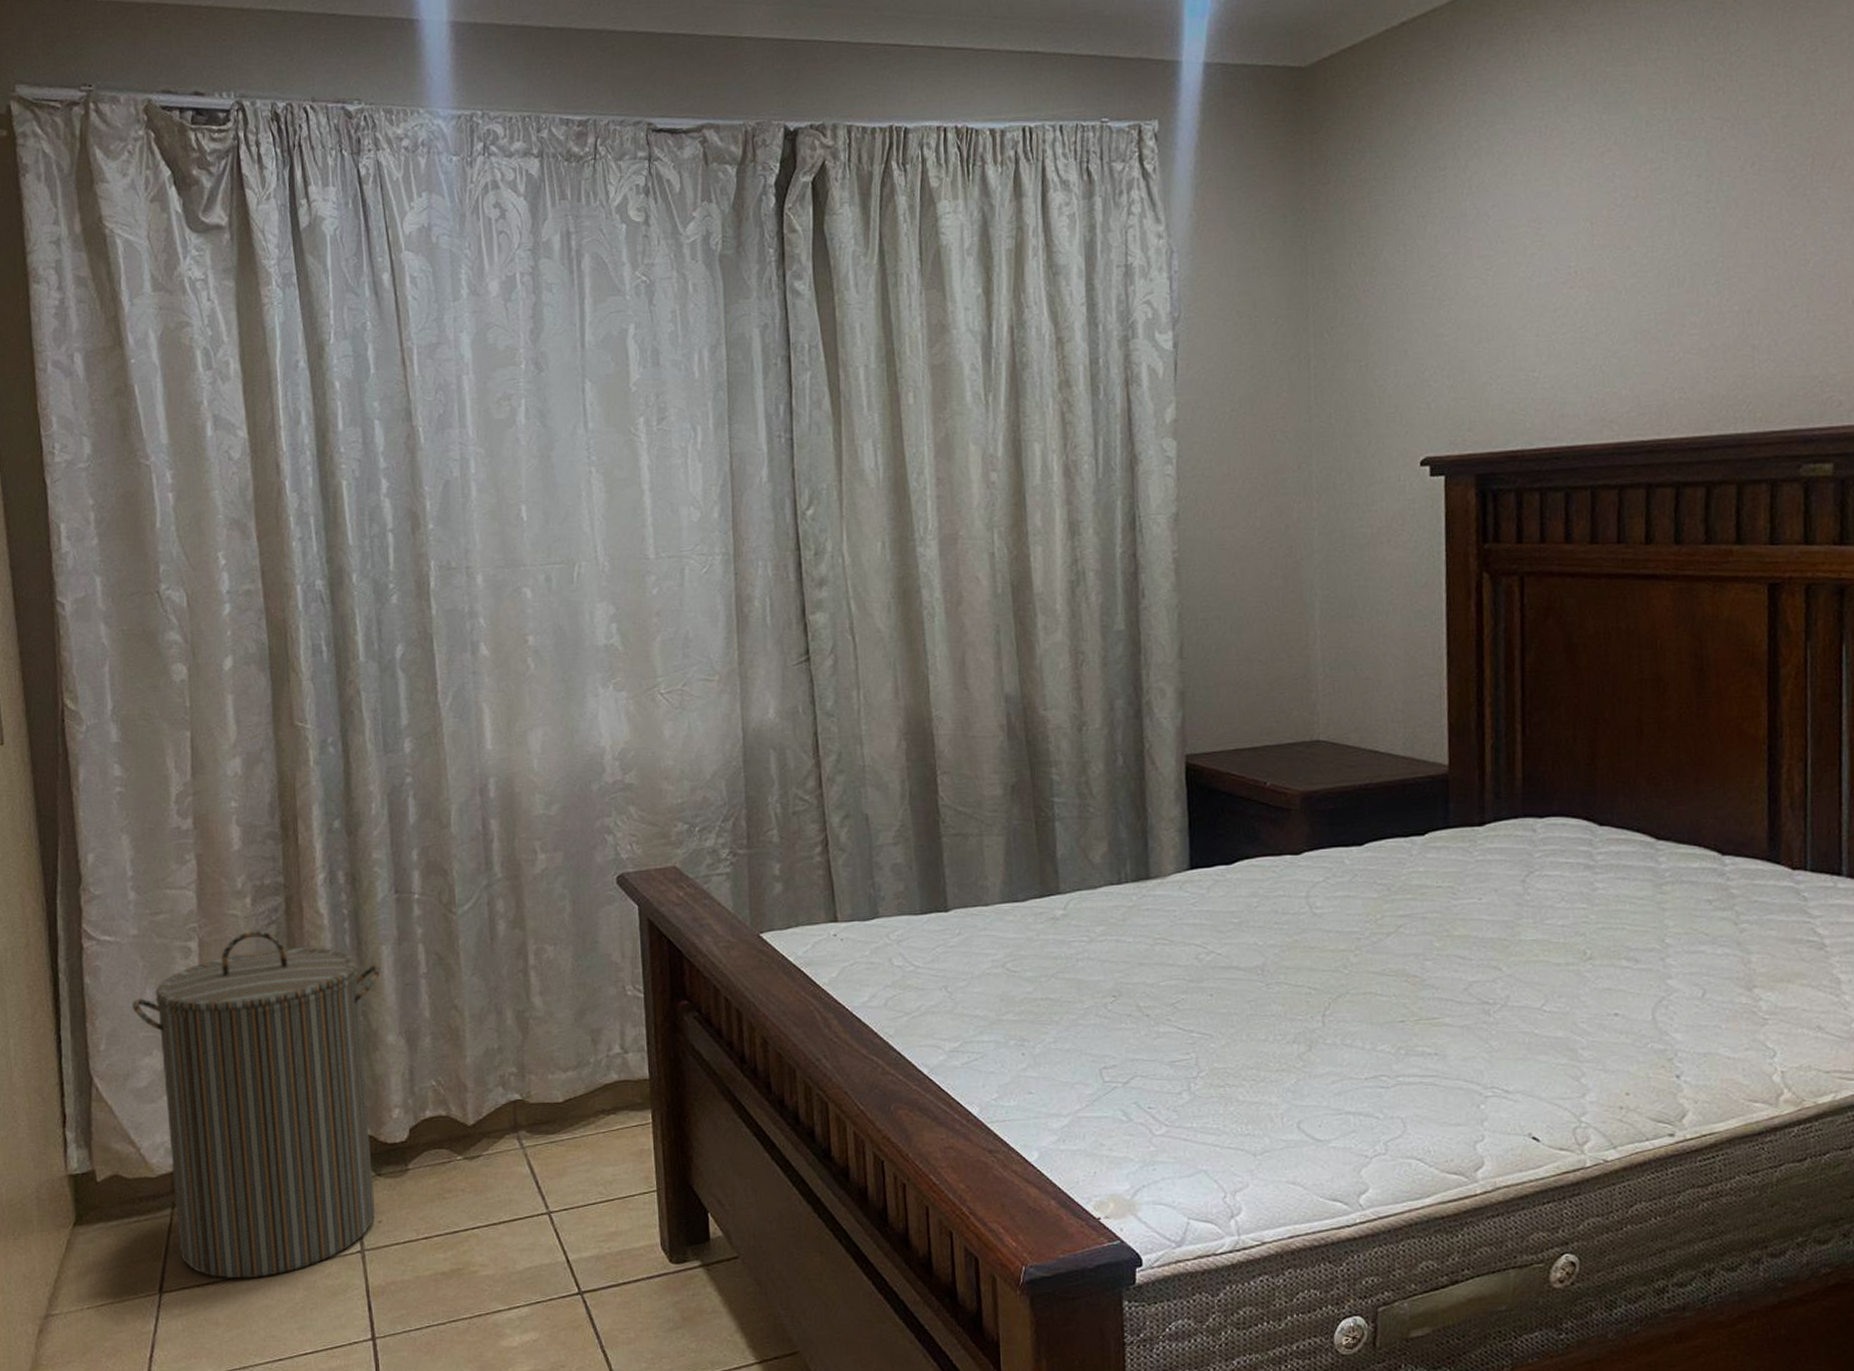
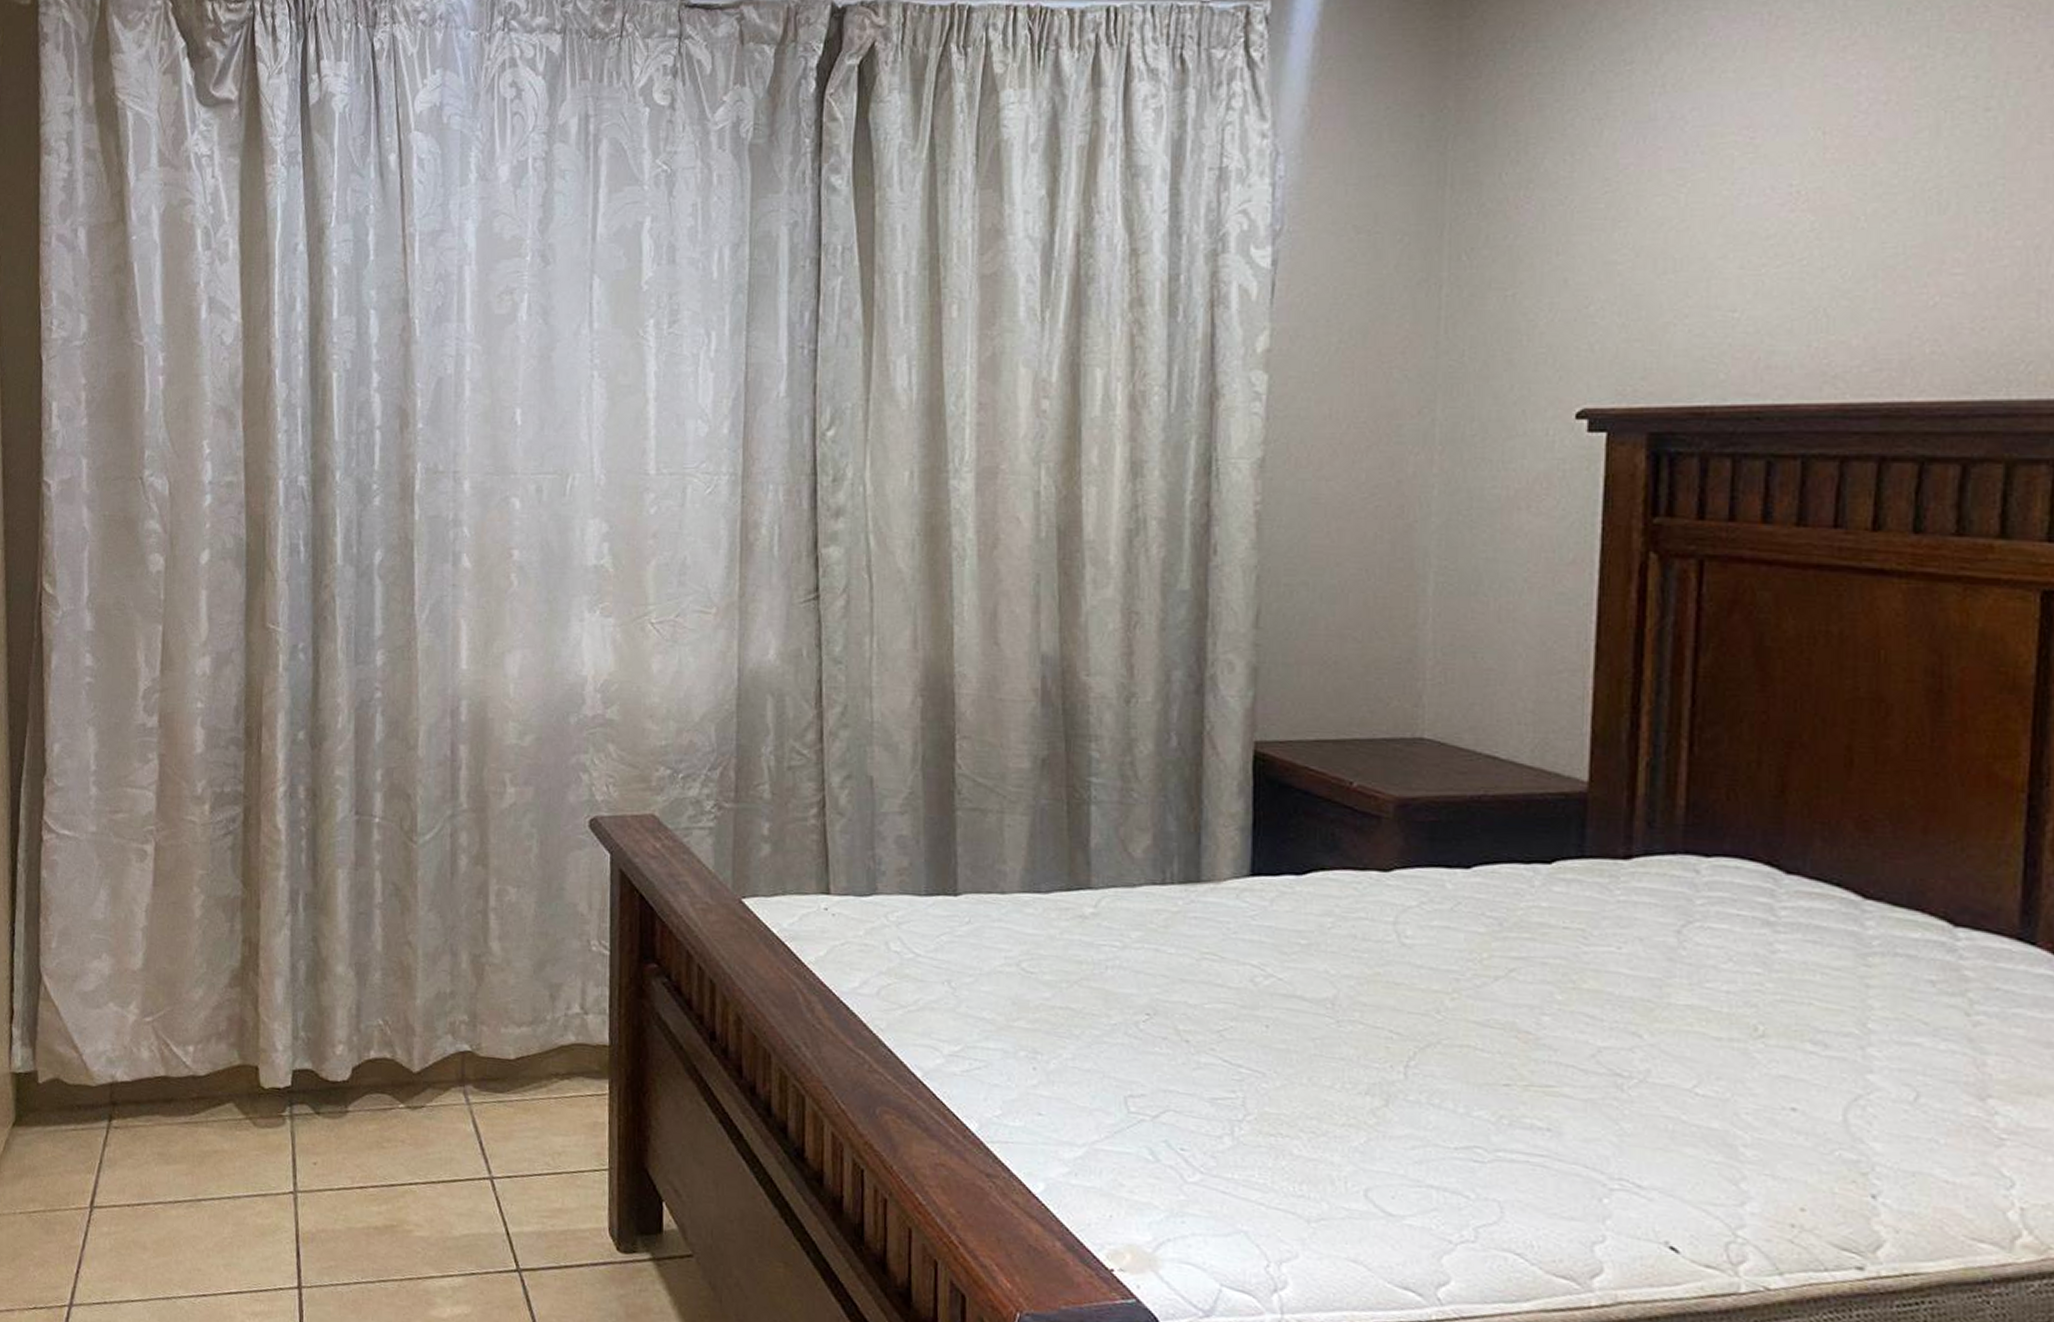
laundry hamper: present [133,931,381,1279] -> none [86,840,335,1206]

